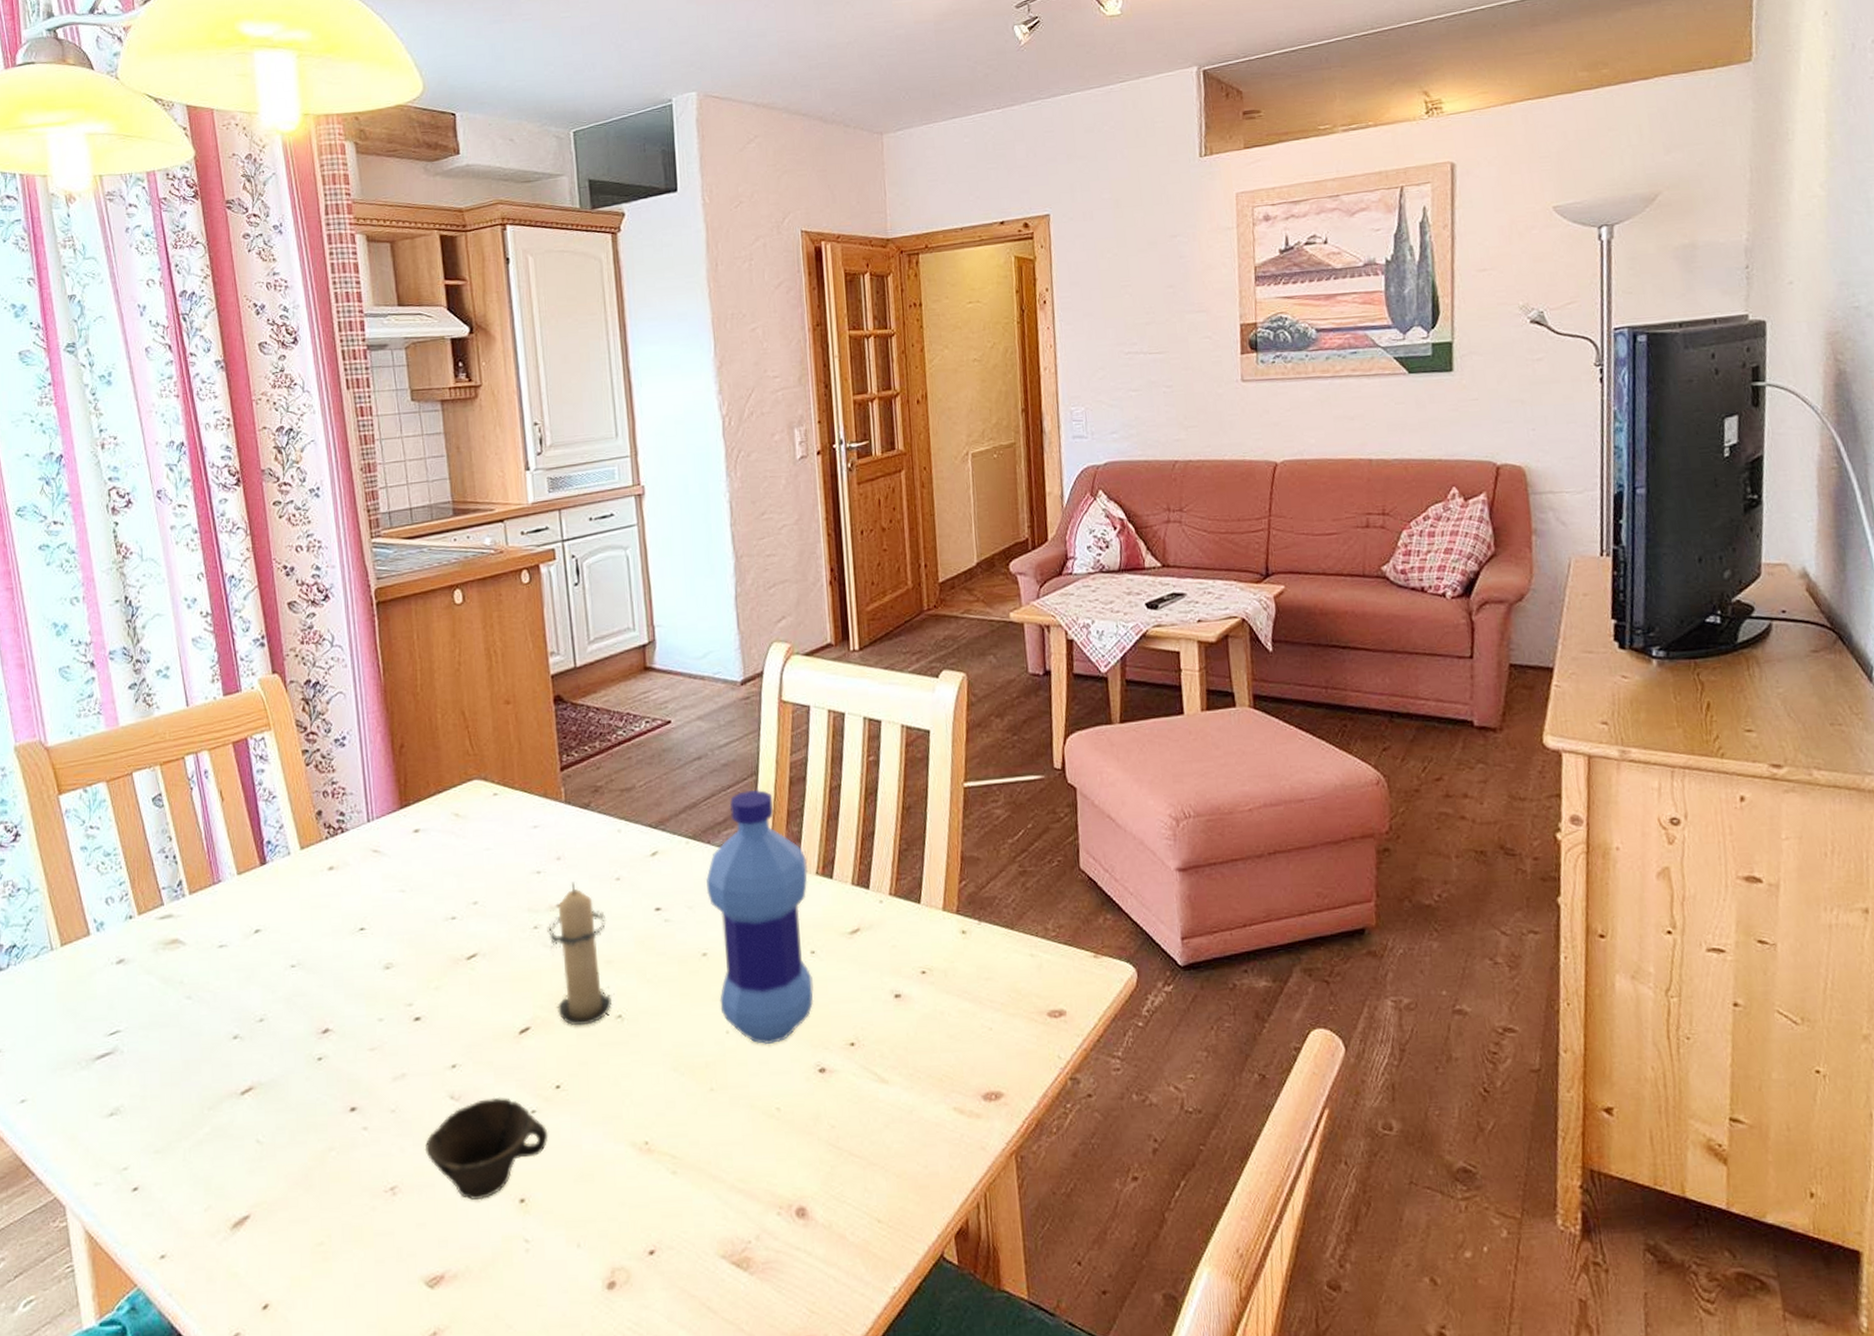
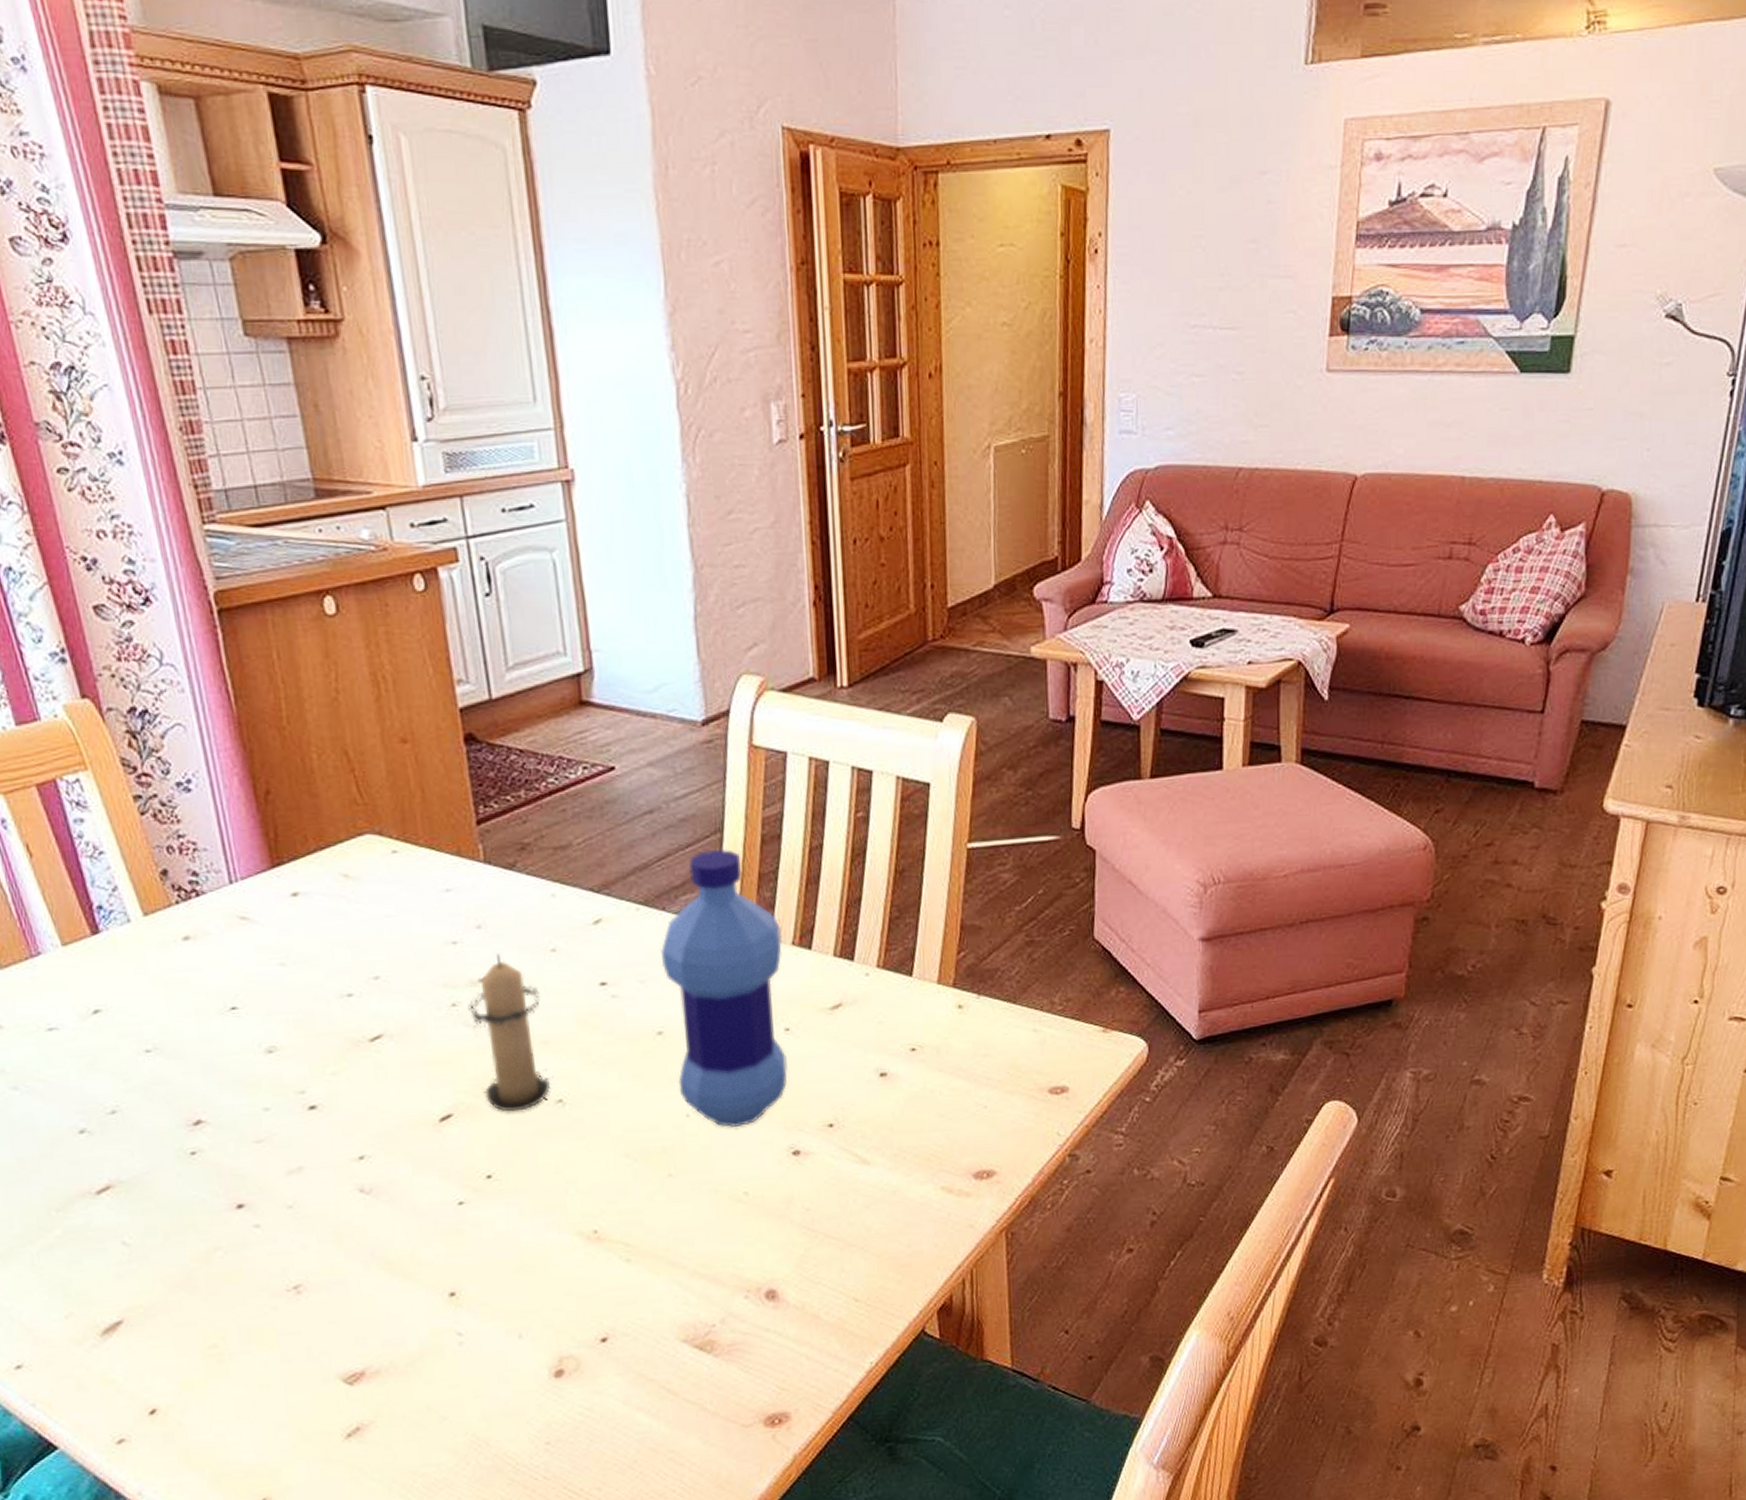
cup: present [424,1097,548,1200] -> none [332,1188,480,1296]

